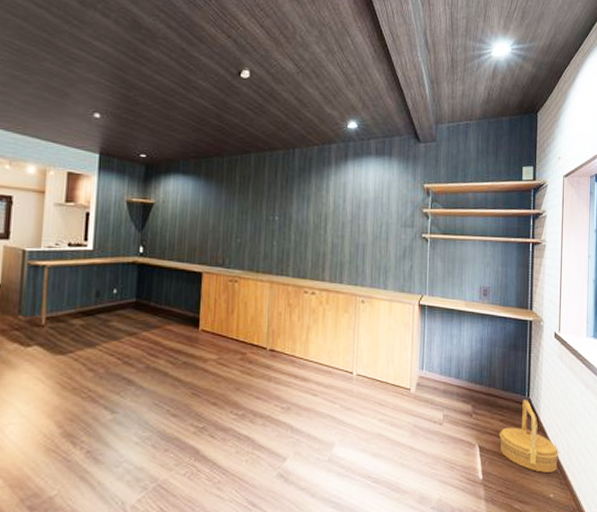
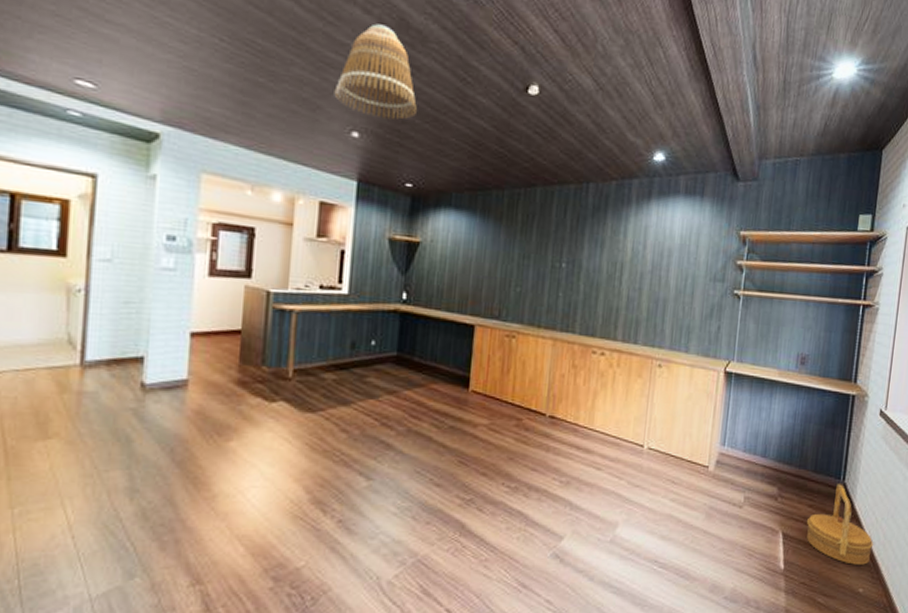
lamp shade: none [79,25,148,102] -> present [334,24,417,120]

